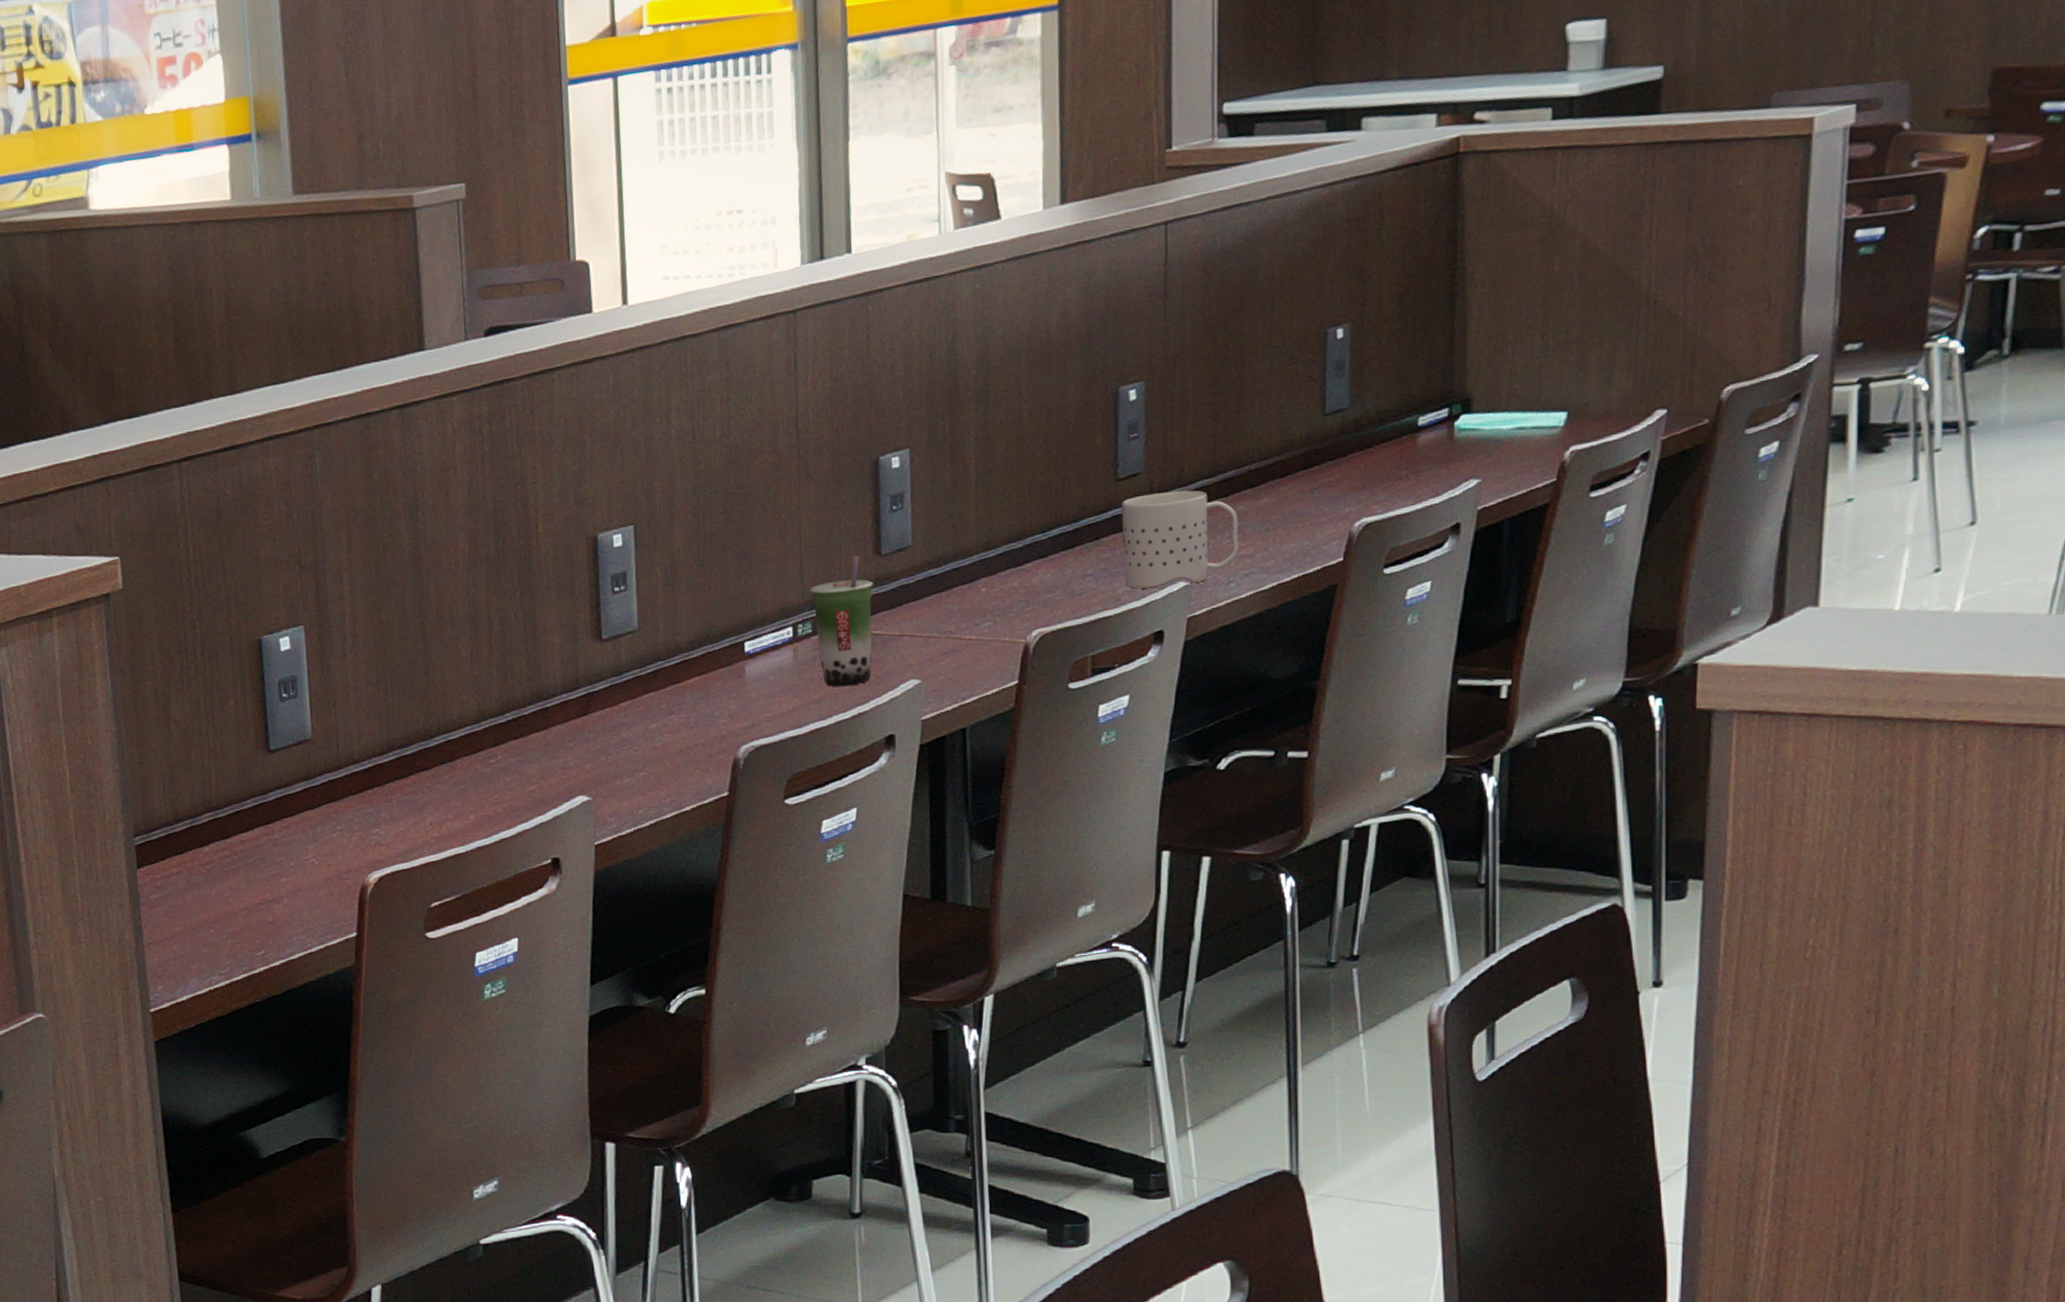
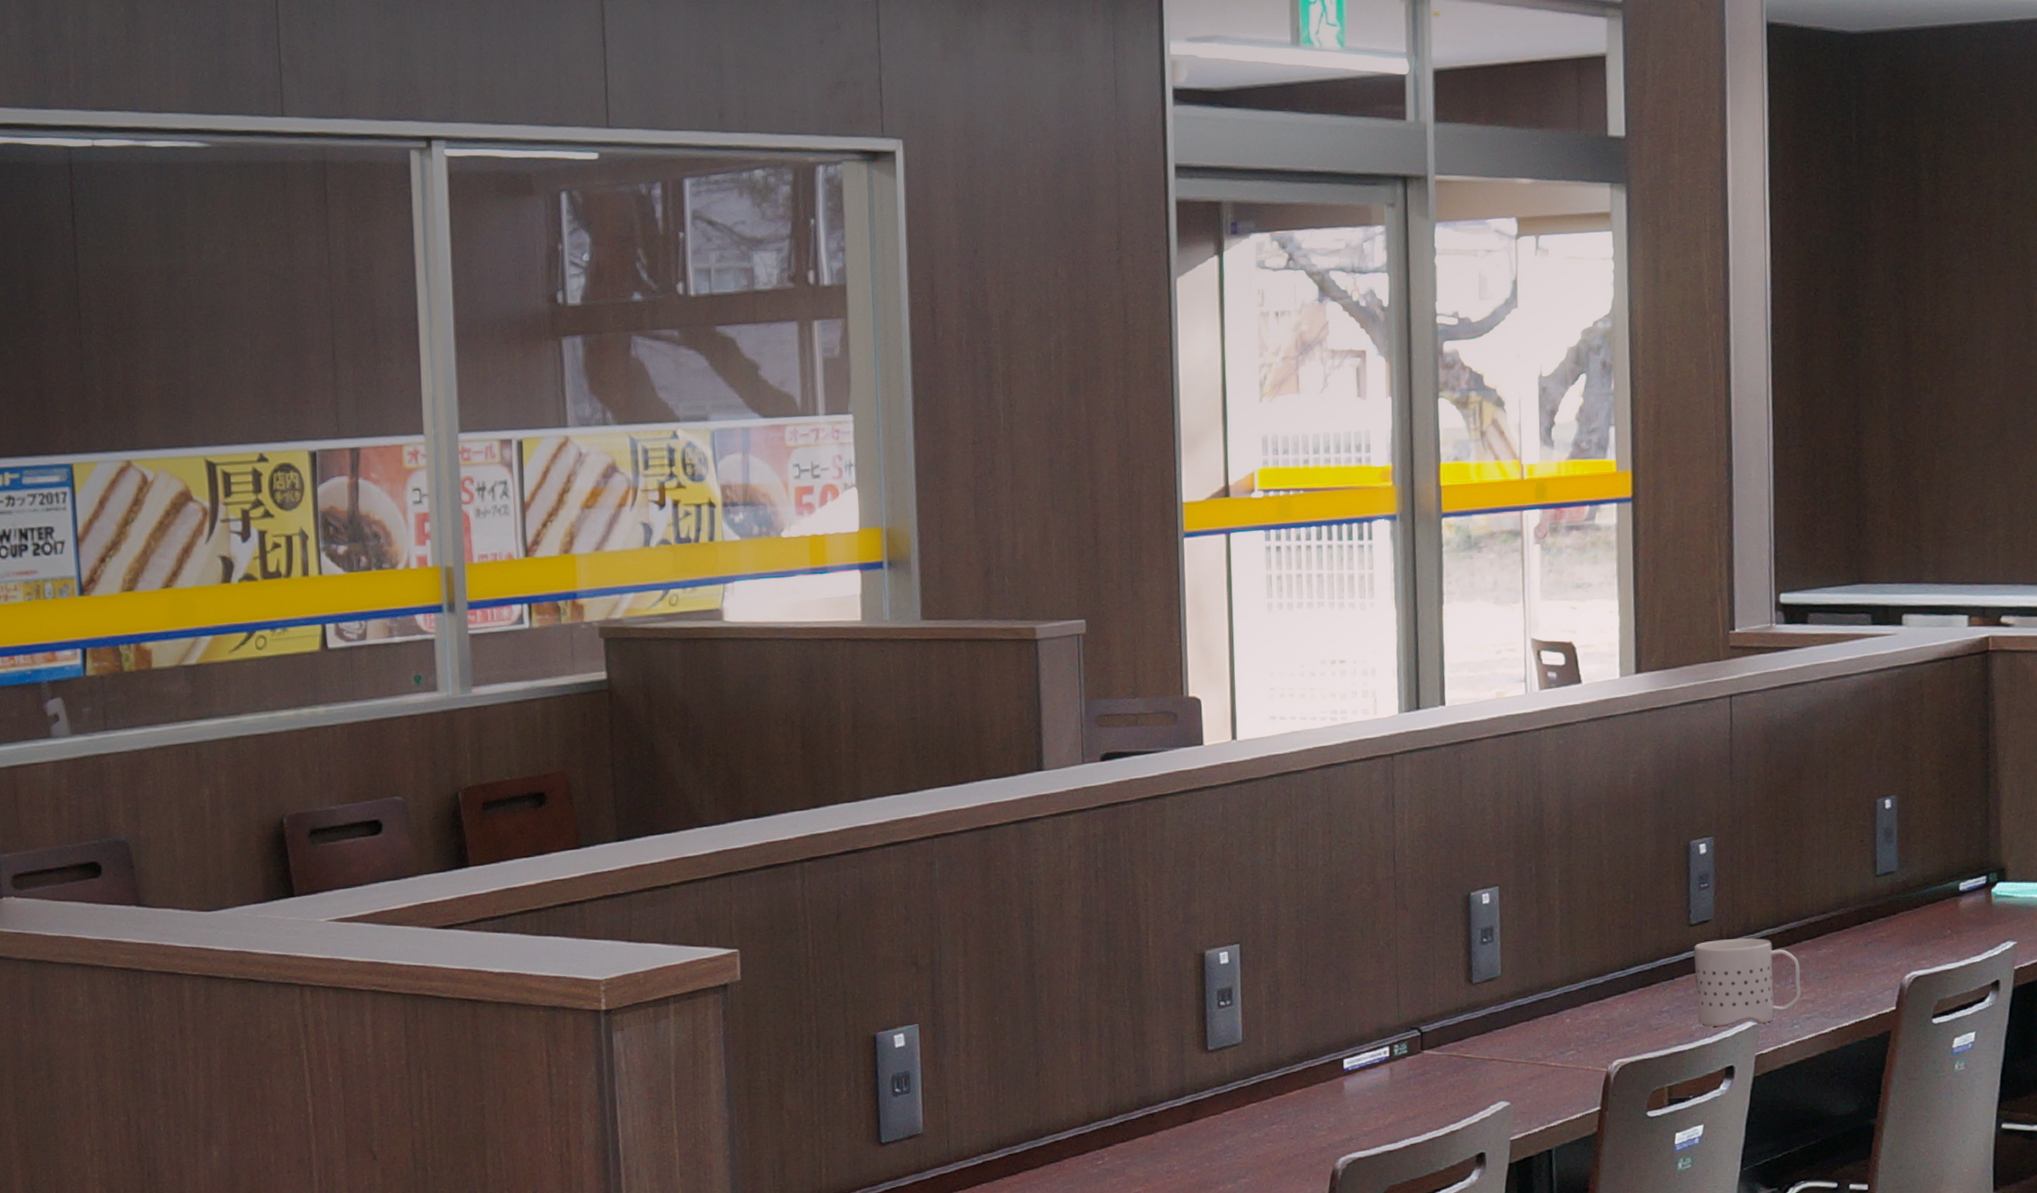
beverage cup: present [810,555,874,687] -> none [1405,983,1466,1105]

